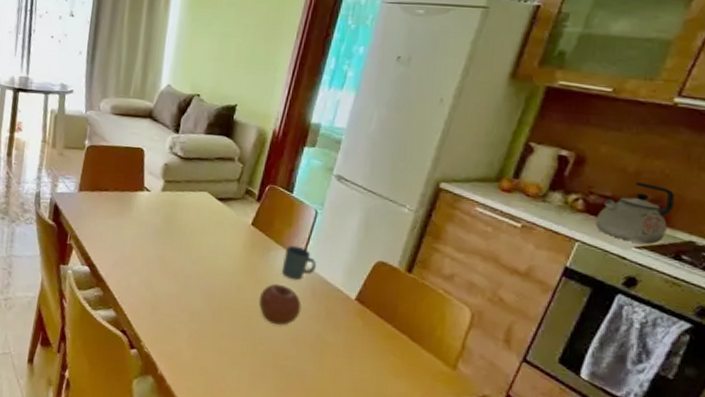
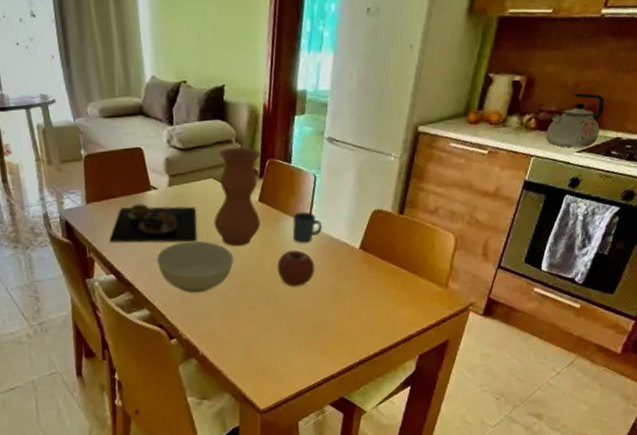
place setting: none [92,200,184,251] -> present [109,203,198,243]
bowl: none [133,249,215,307] -> present [156,240,234,293]
vase: none [200,165,263,268] -> present [214,147,262,247]

